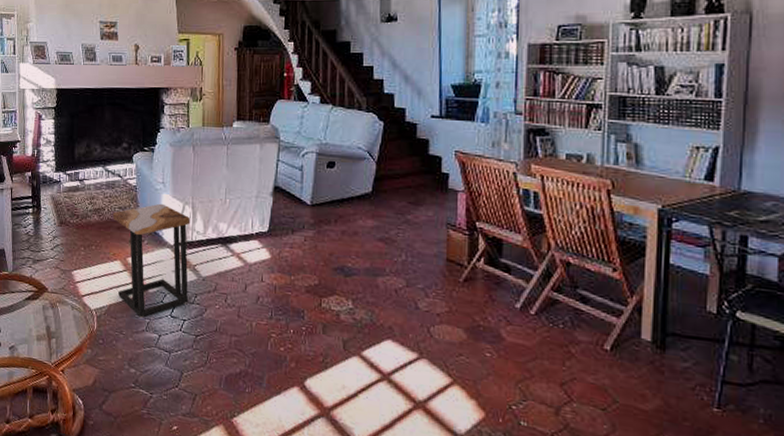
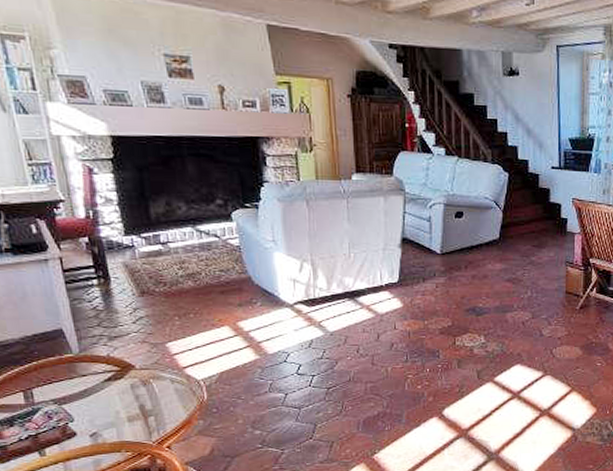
side table: present [113,203,191,319] -> none [213,263,317,381]

